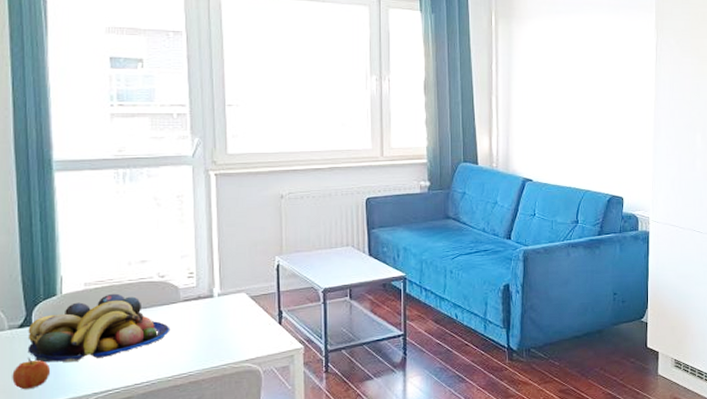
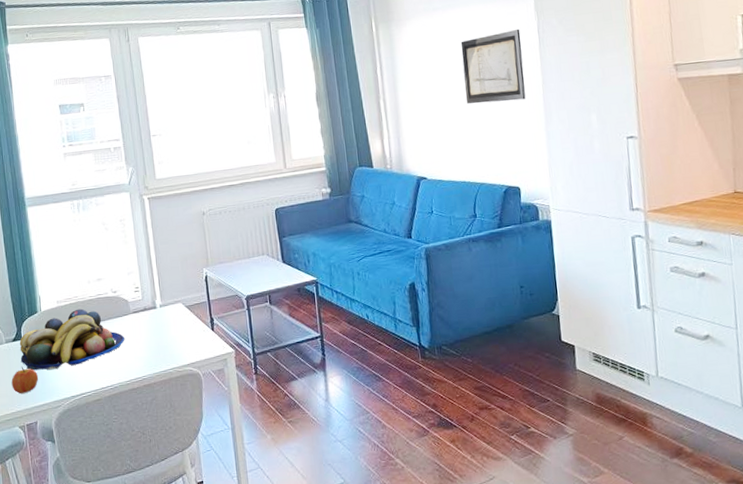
wall art: none [580,43,639,113] -> present [460,29,526,104]

